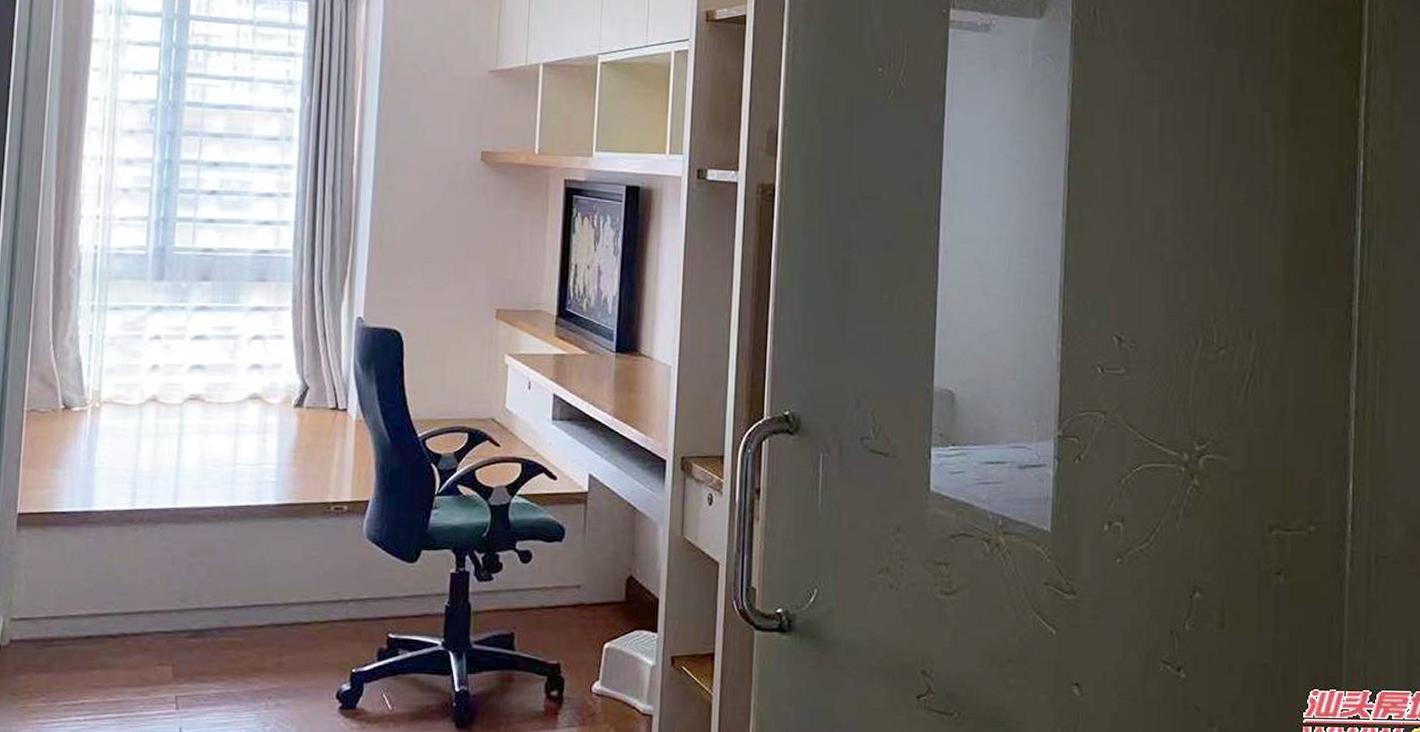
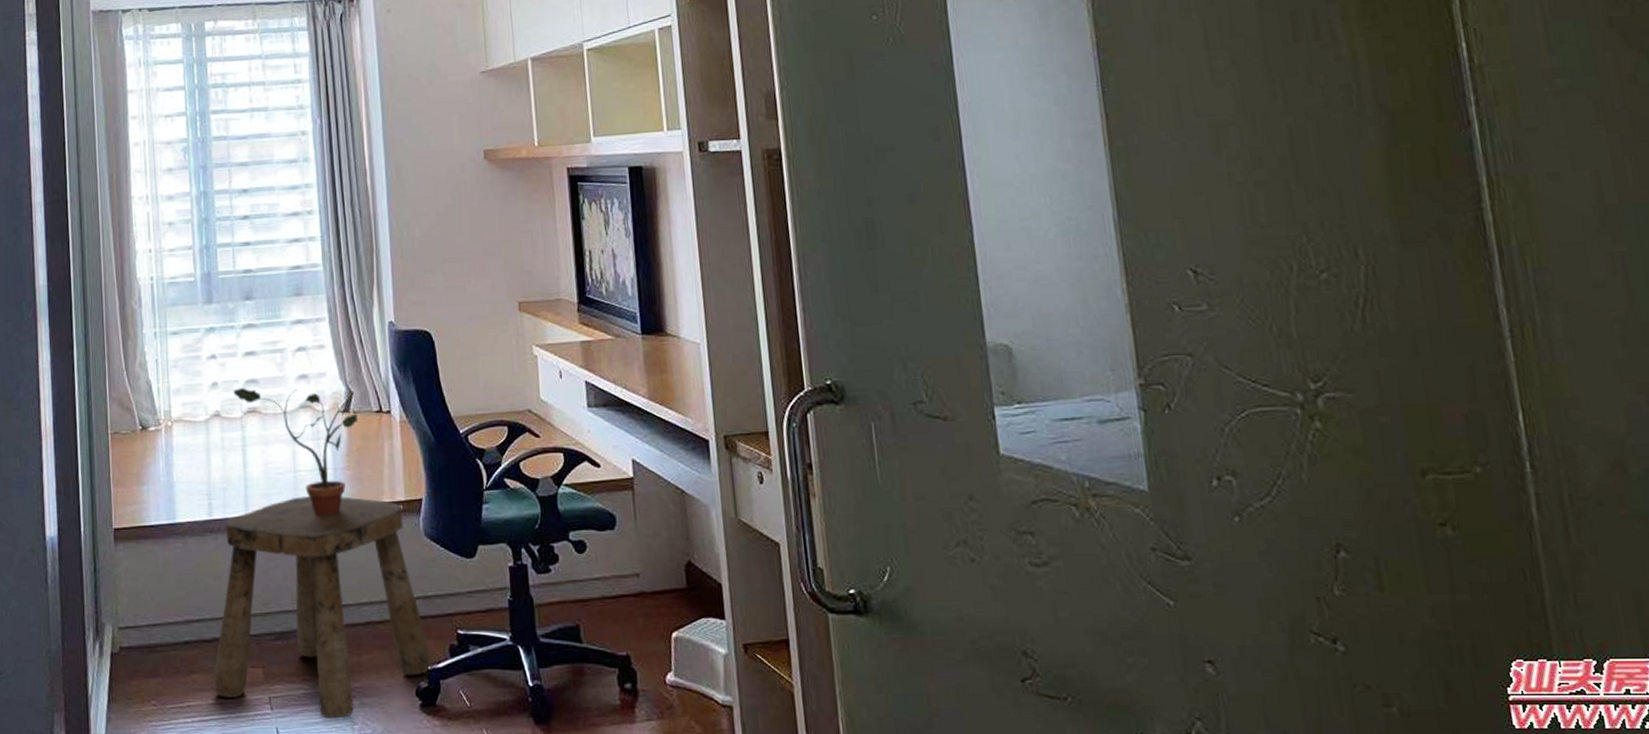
stool: none [112,491,358,720] -> present [212,496,432,719]
potted plant: none [175,373,311,513] -> present [233,388,358,517]

